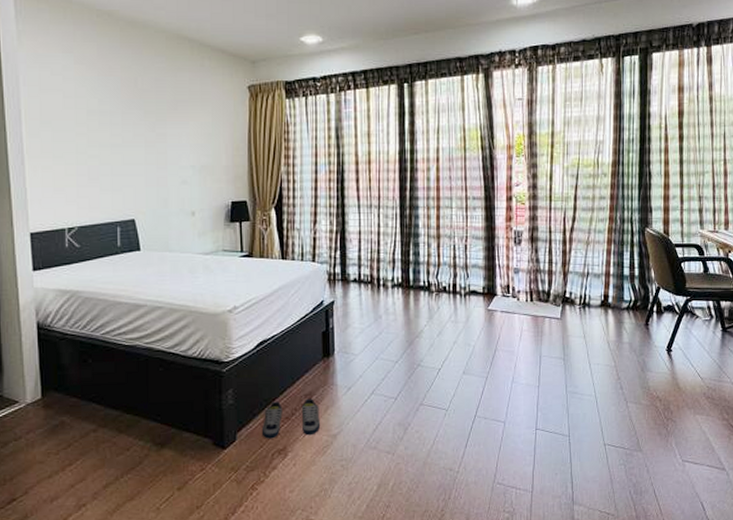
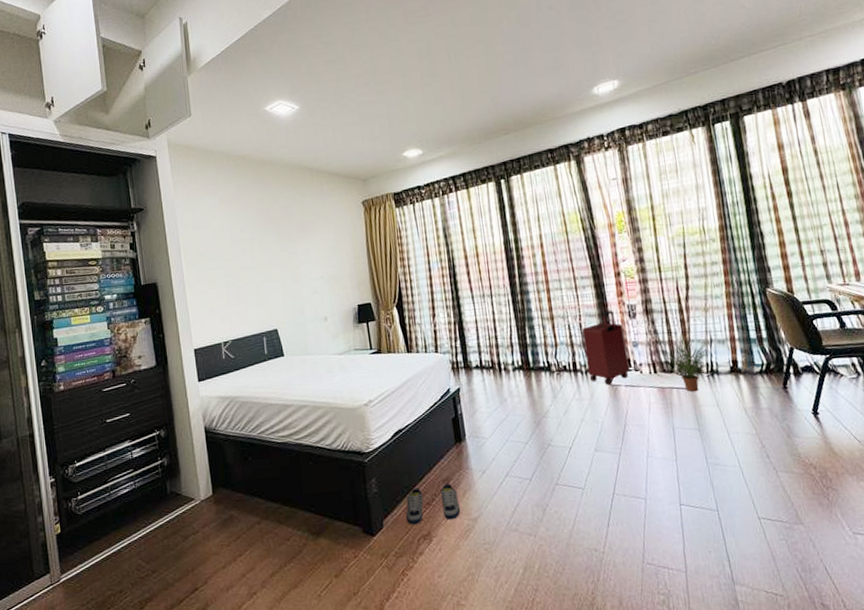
suitcase: none [466,235,508,310] -> present [581,311,630,386]
potted plant: none [538,267,586,323] -> present [658,336,709,392]

